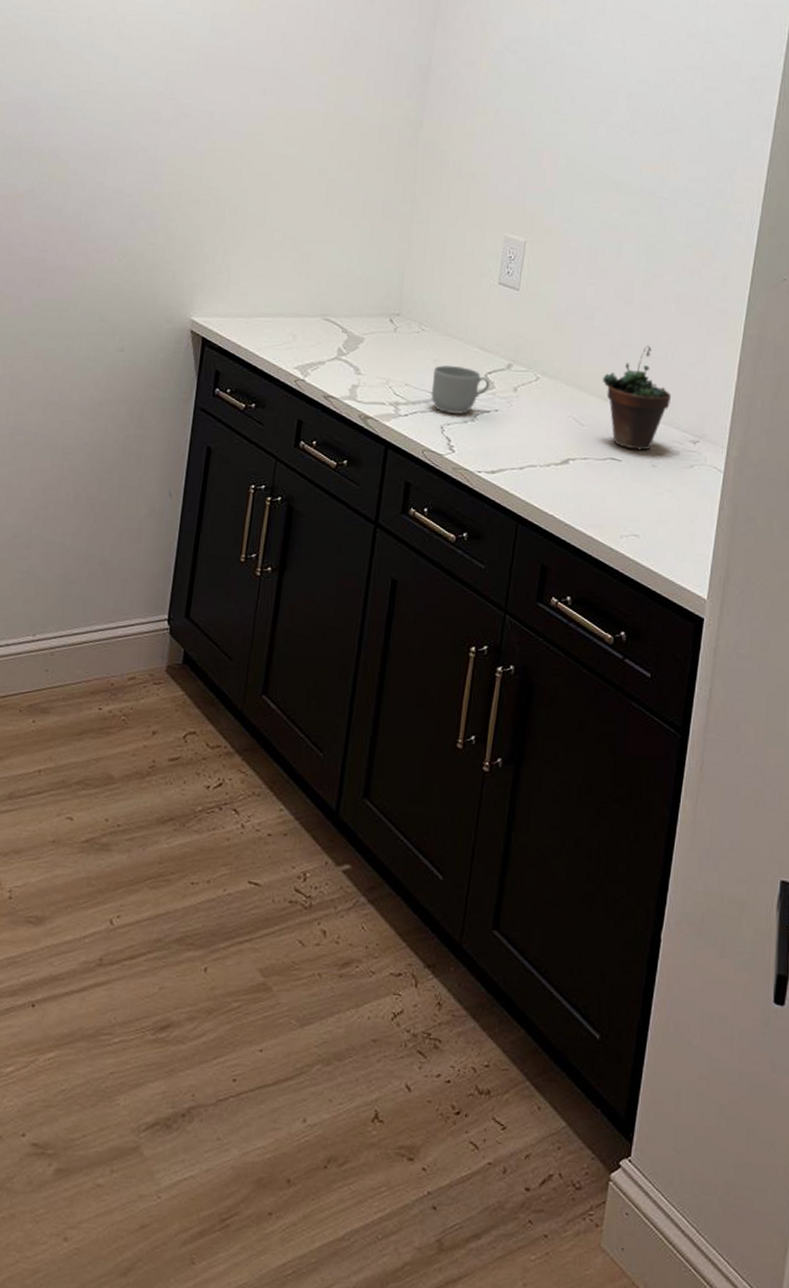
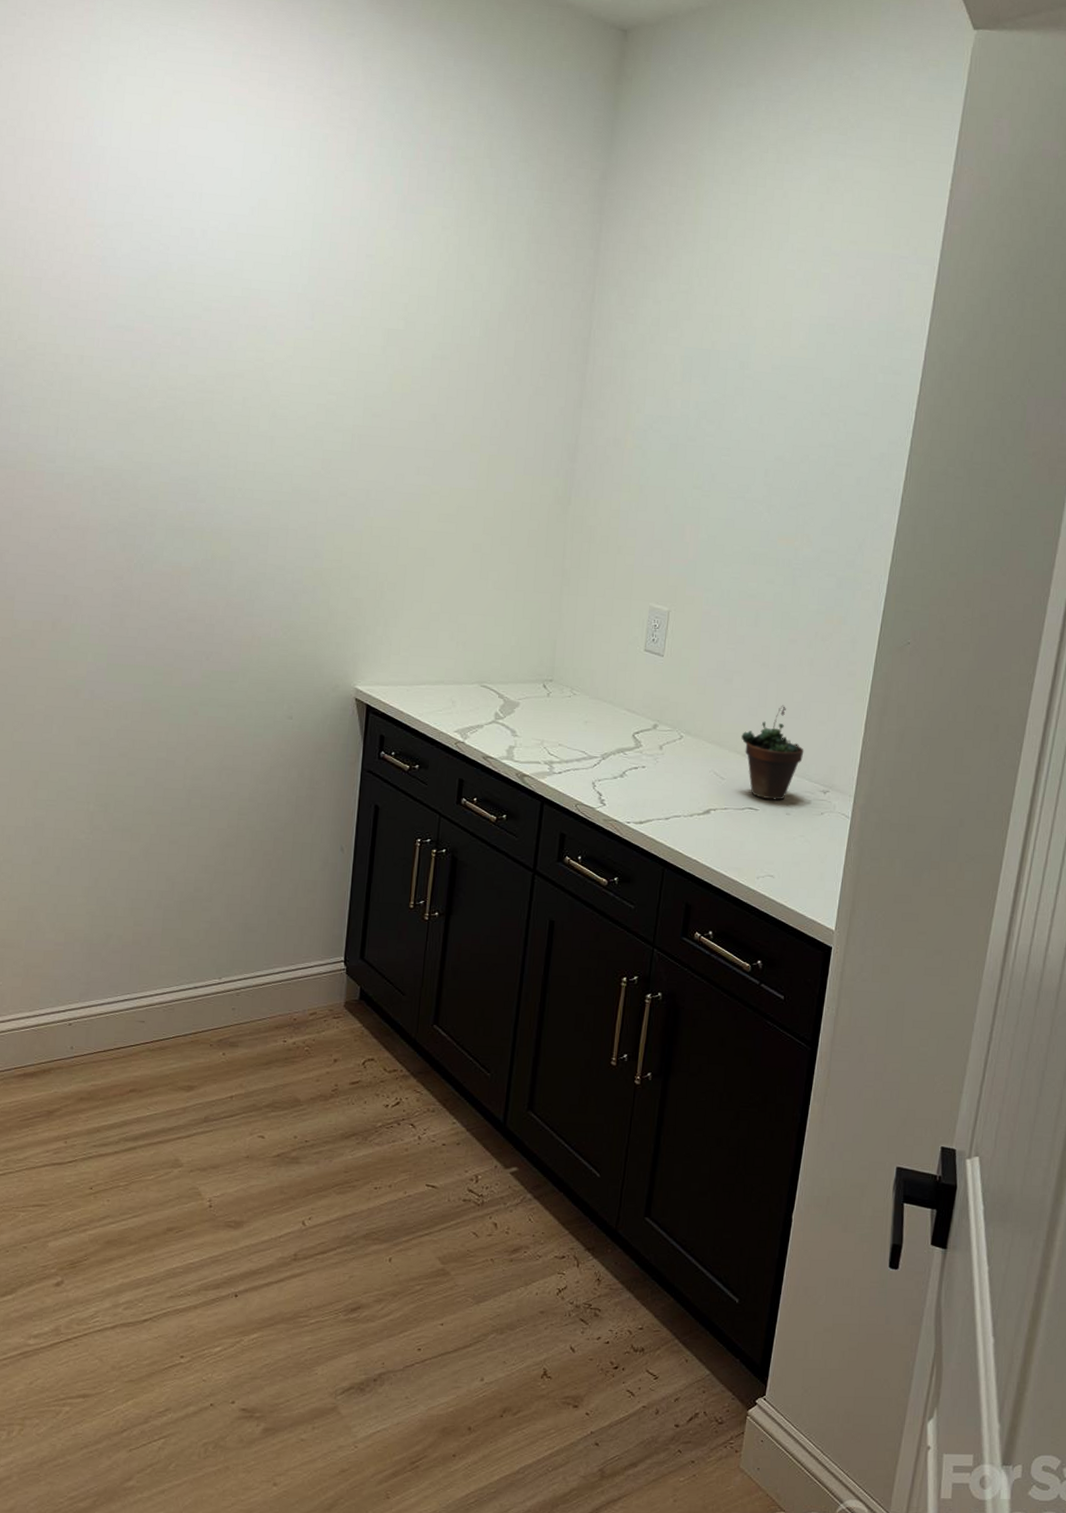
mug: present [430,365,490,414] -> none [582,726,638,771]

